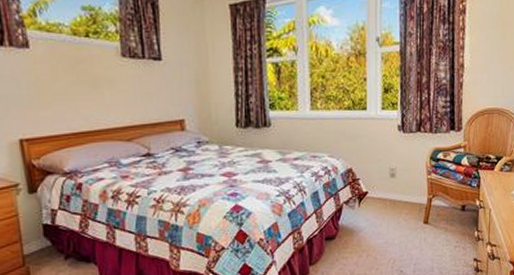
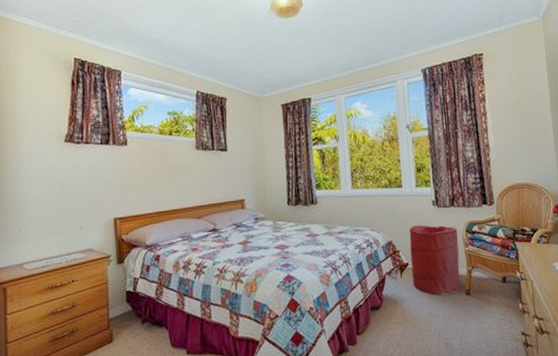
laundry hamper: none [371,151,422,225] -> present [409,225,461,296]

